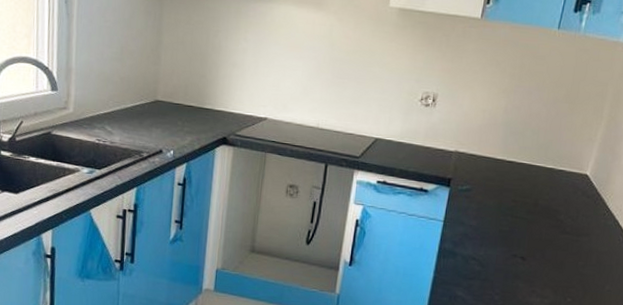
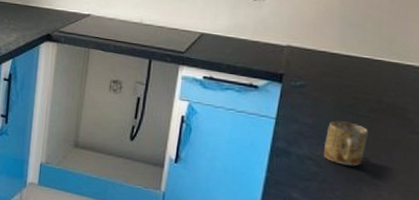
mug: none [485,222,525,265] -> present [323,121,368,166]

